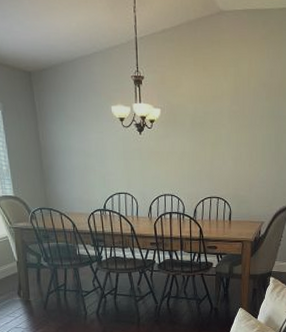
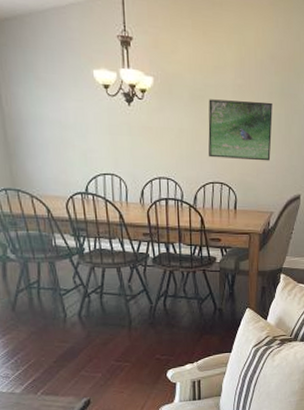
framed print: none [207,124,265,177] -> present [208,99,274,161]

